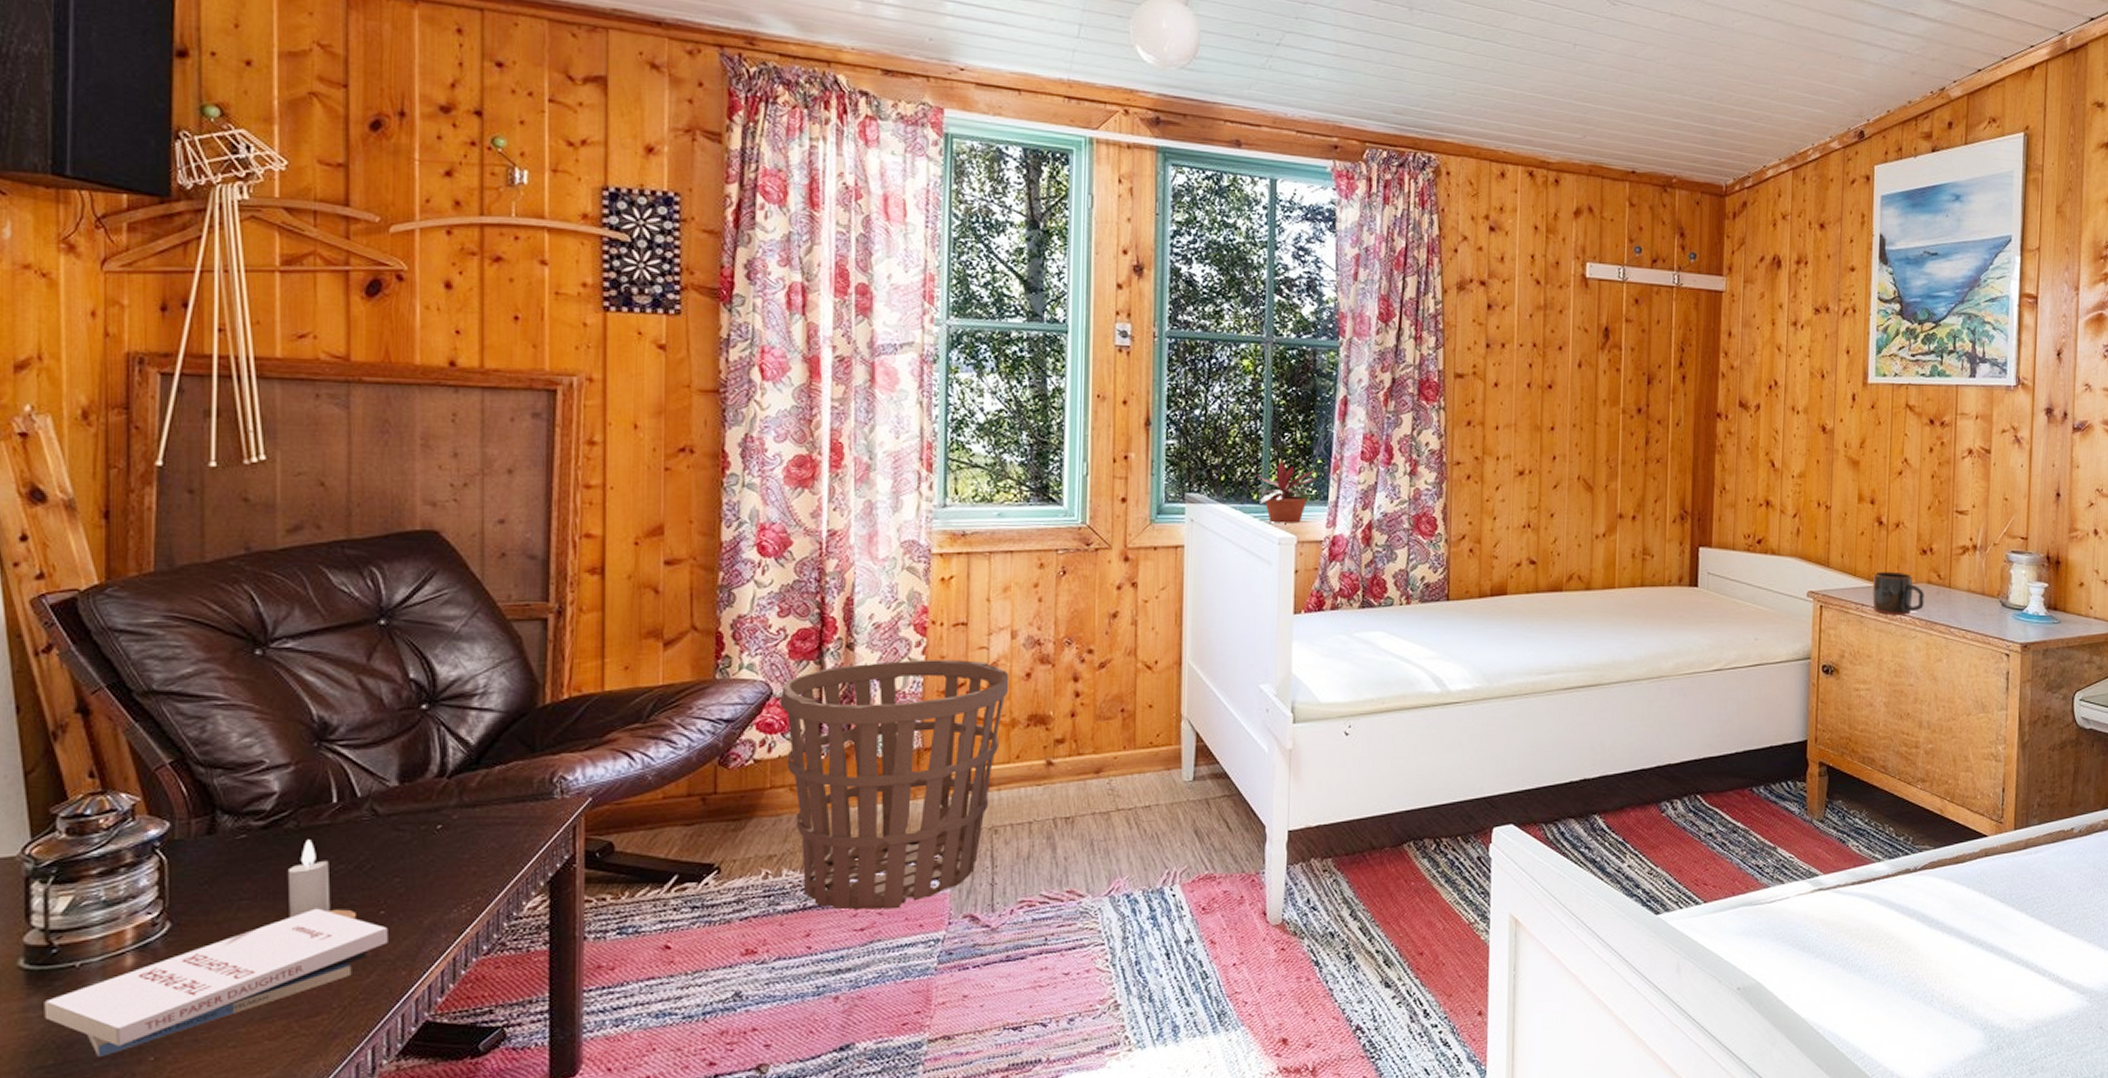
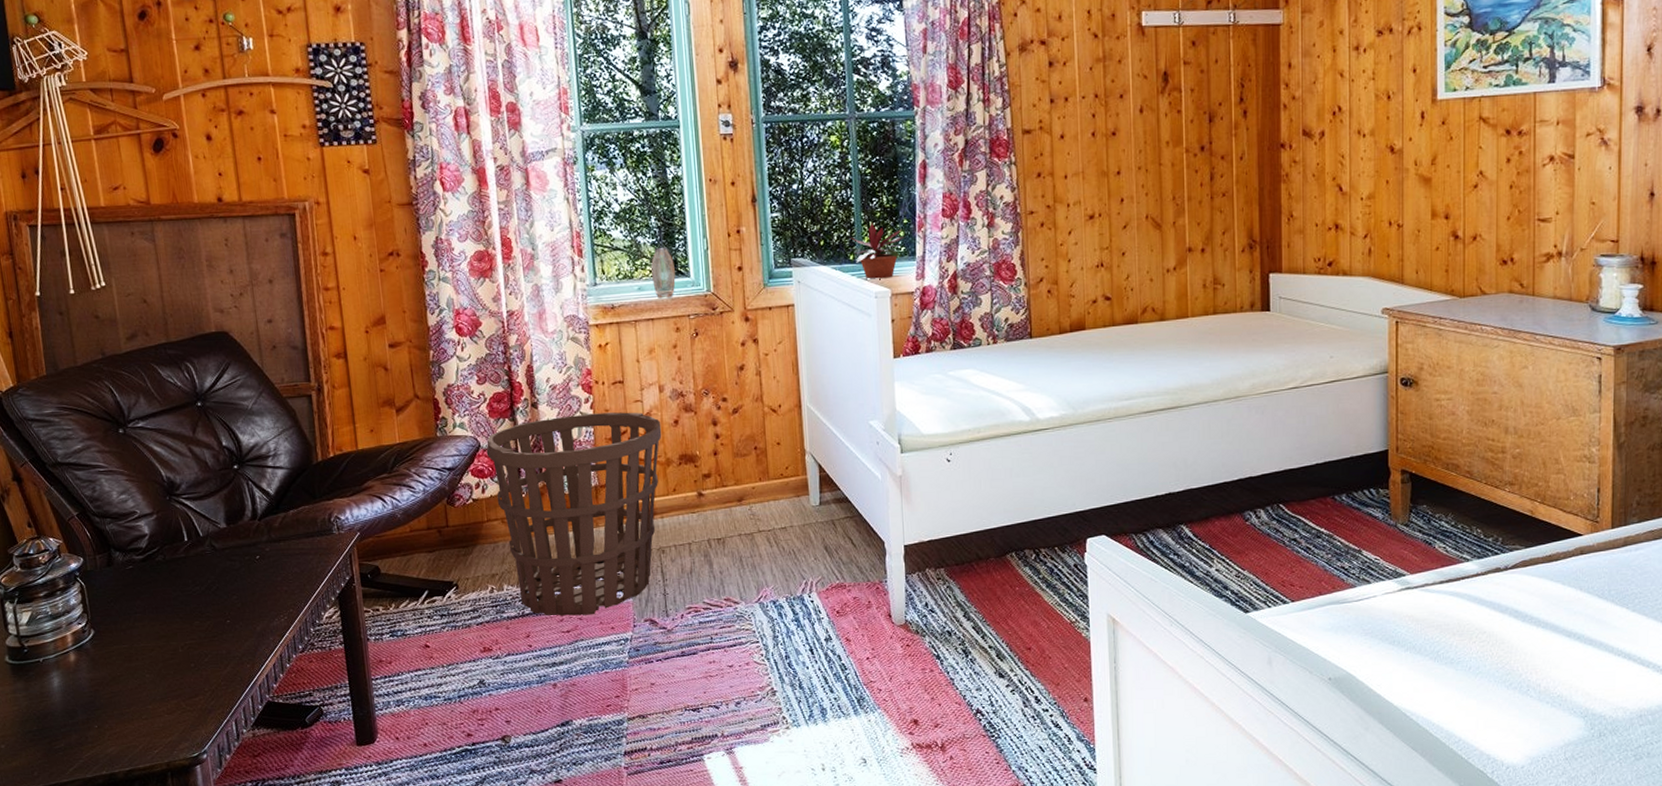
books: present [44,908,388,1057] -> none [25,619,235,725]
candle: present [287,839,356,920] -> none [162,568,212,627]
vase: none [1016,469,1045,528] -> present [651,248,676,299]
mug: present [1872,571,1924,615] -> none [1451,283,1506,326]

